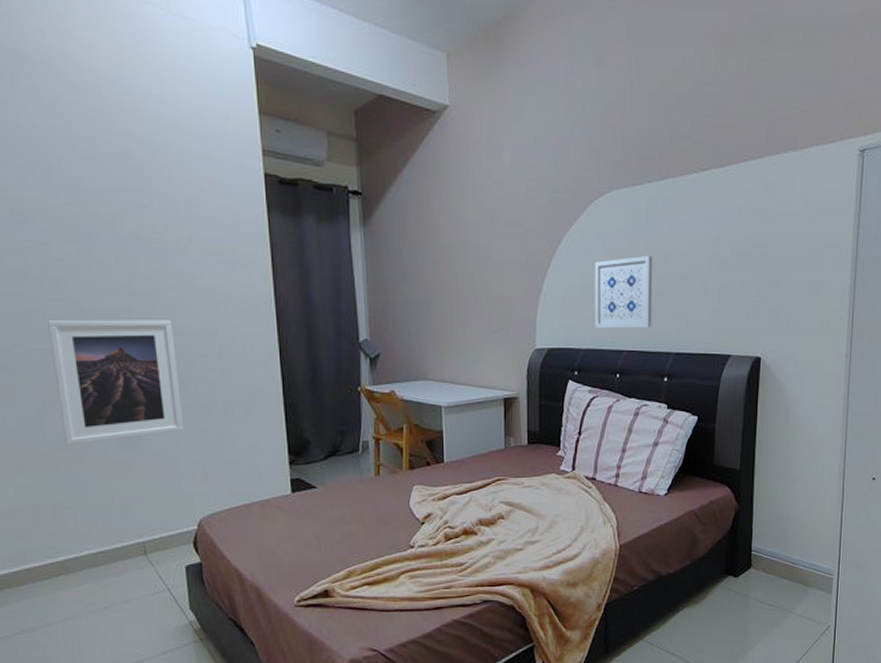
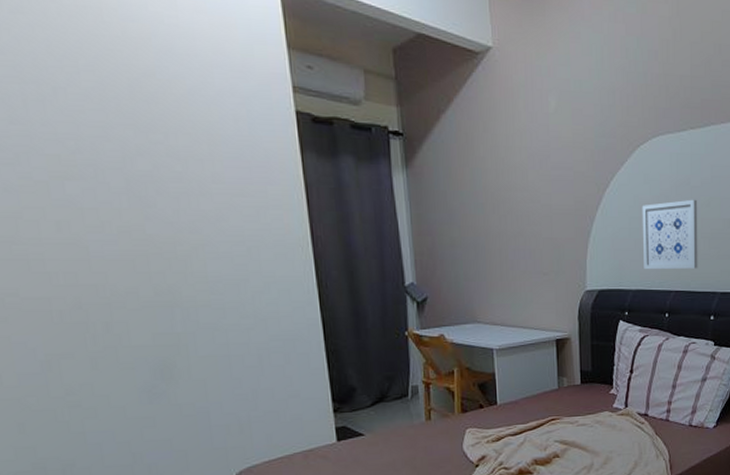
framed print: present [48,319,184,446] -> none [48,265,215,402]

